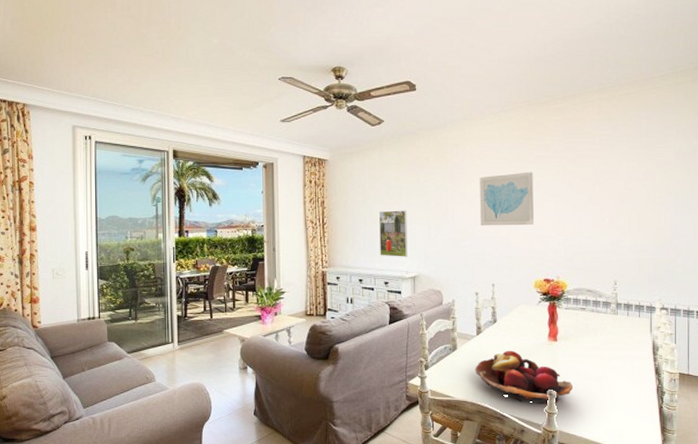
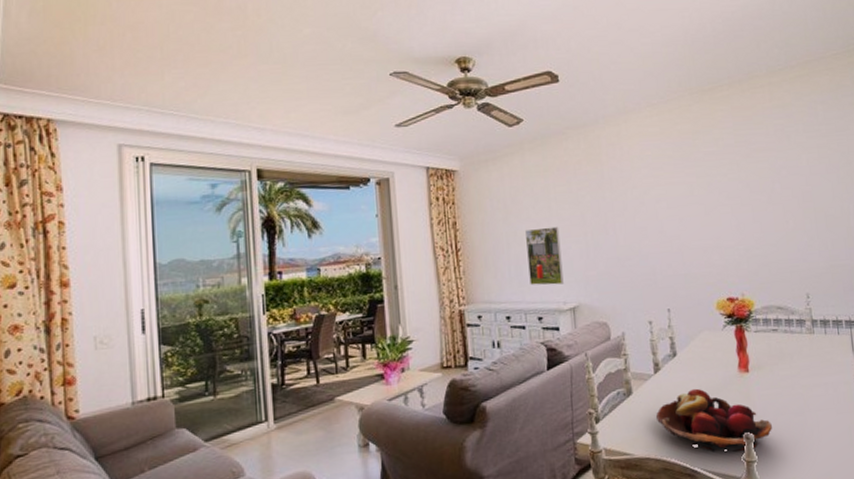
wall art: present [479,172,534,226] -> none [641,171,709,240]

